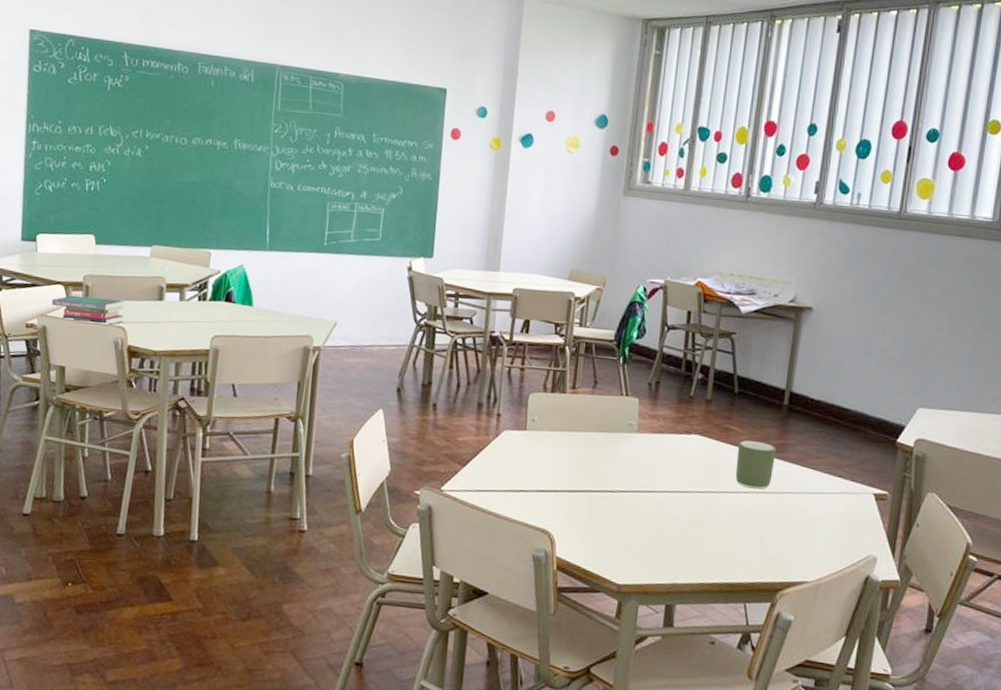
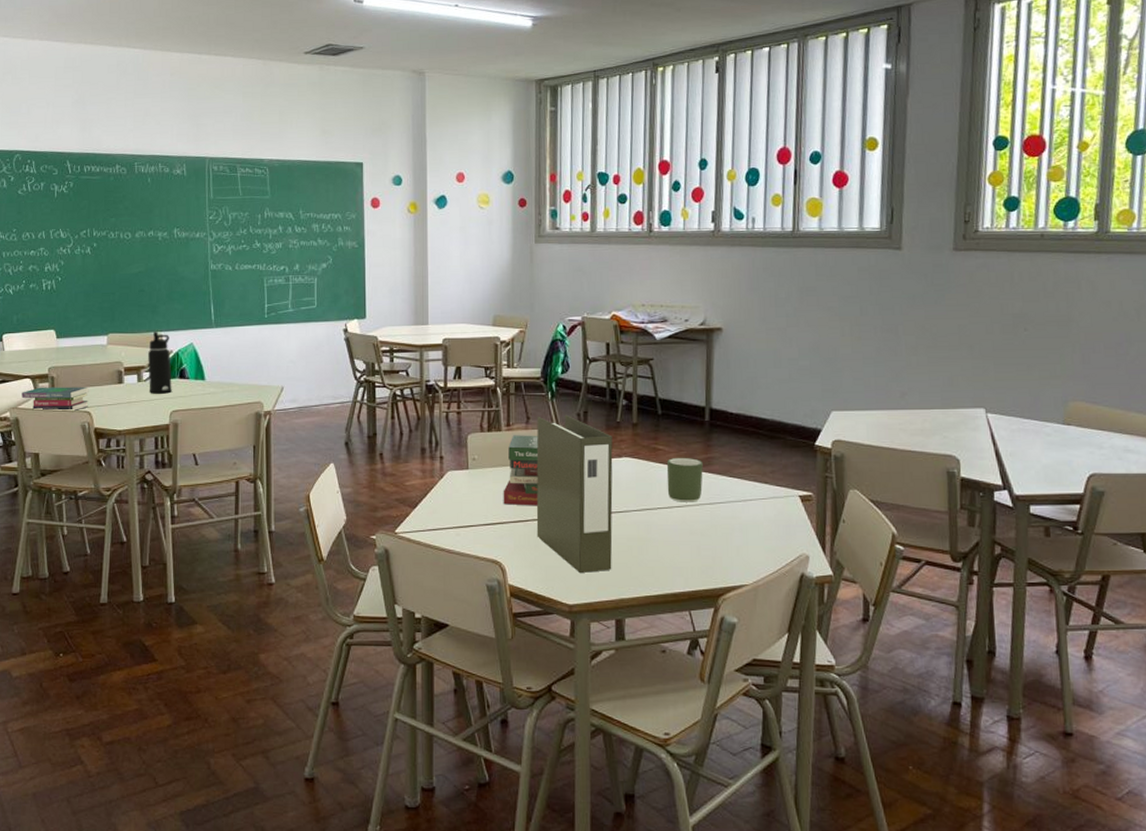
water bottle: none [191,248,219,318] -> present [148,332,172,395]
books: none [559,399,605,477] -> present [503,435,539,506]
binder: none [591,381,683,553] -> present [536,414,613,573]

